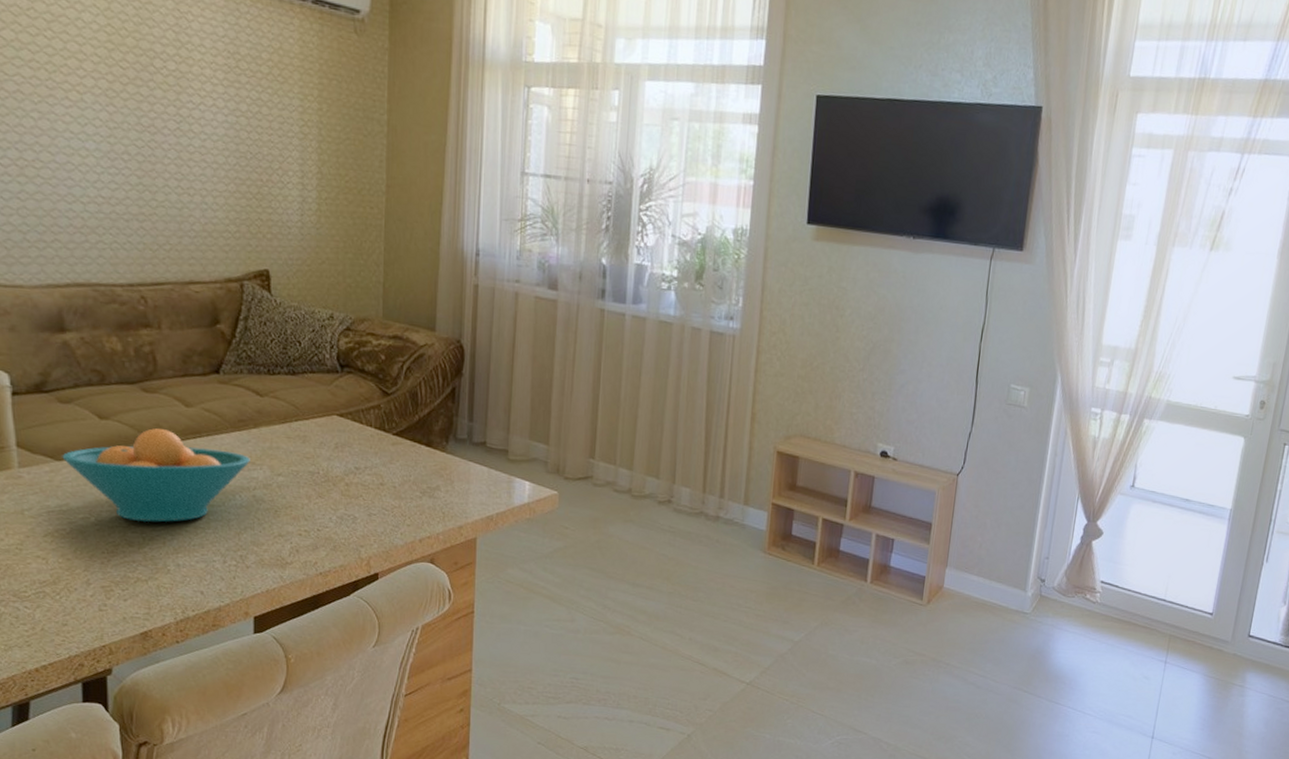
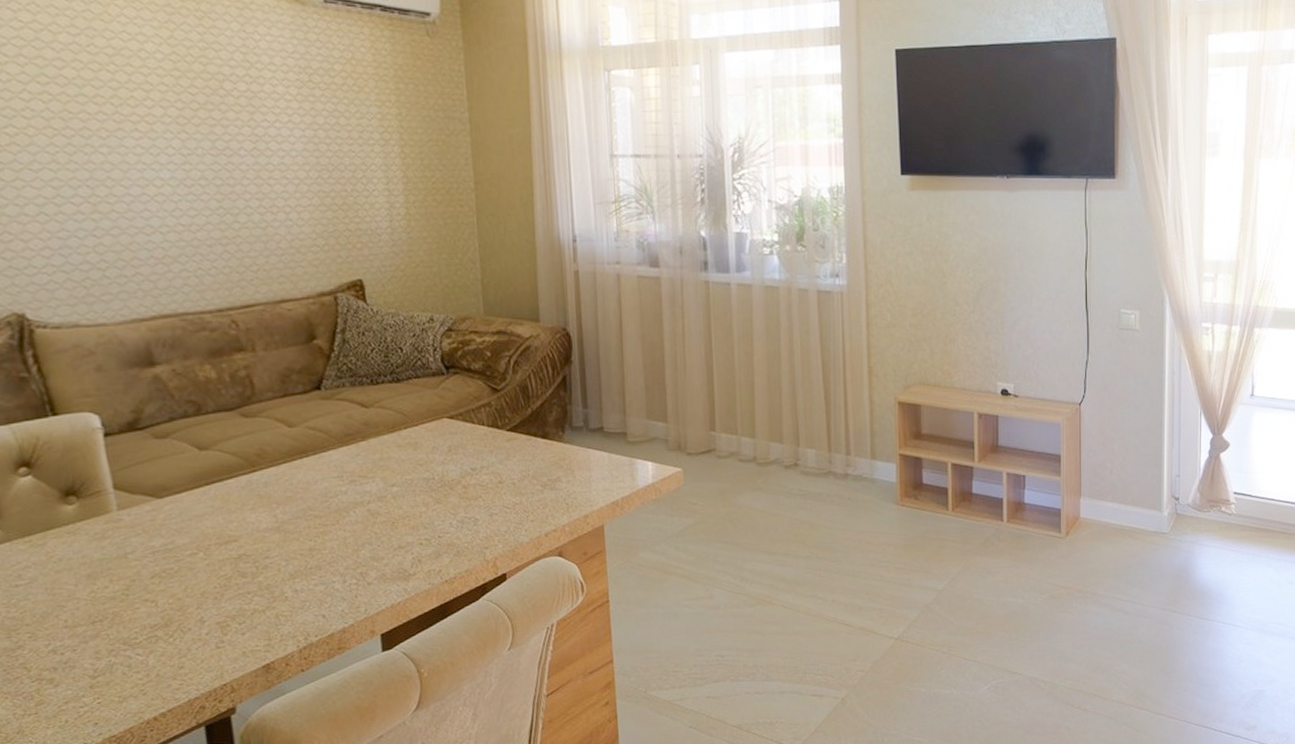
fruit bowl: present [62,428,250,522] -> none [163,453,362,551]

